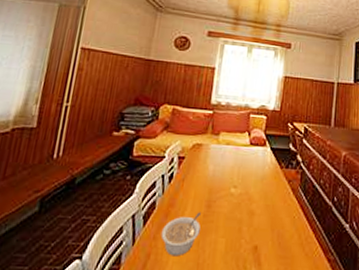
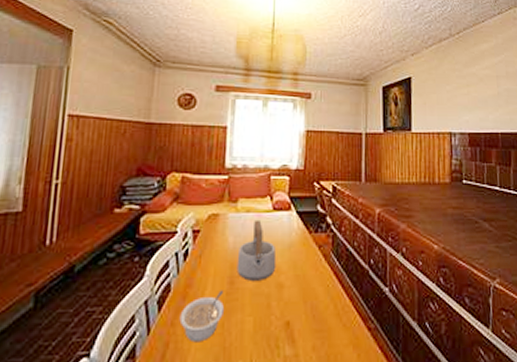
teapot: none [214,152,250,207] -> present [236,219,277,281]

